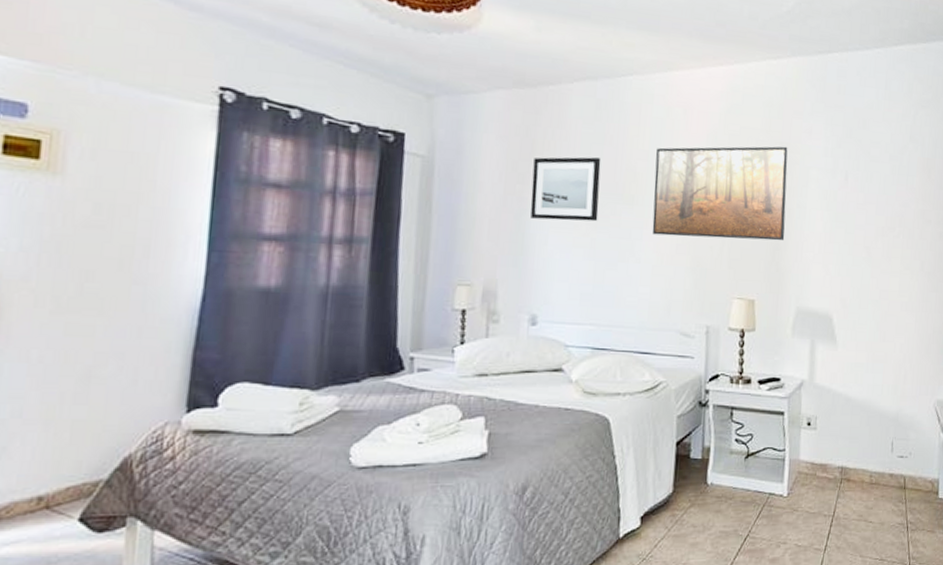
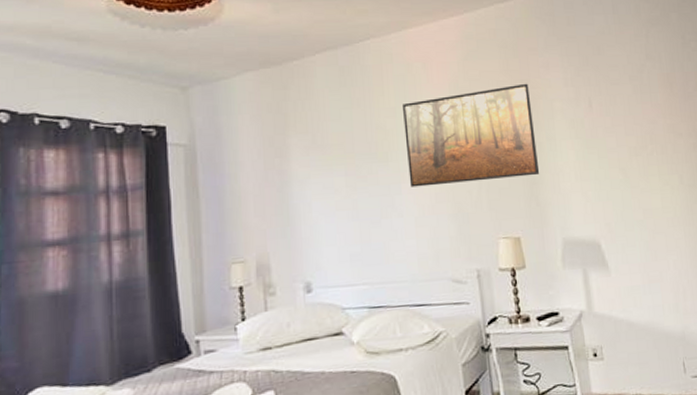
wall art: present [530,157,601,222] -> none [288,122,356,189]

